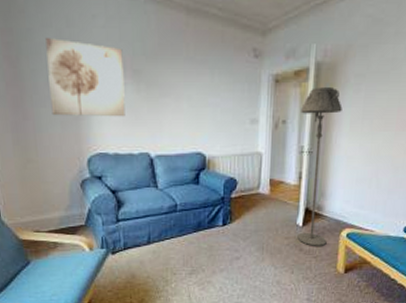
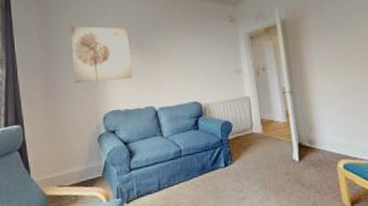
floor lamp: present [297,88,343,246] -> none [276,37,326,181]

